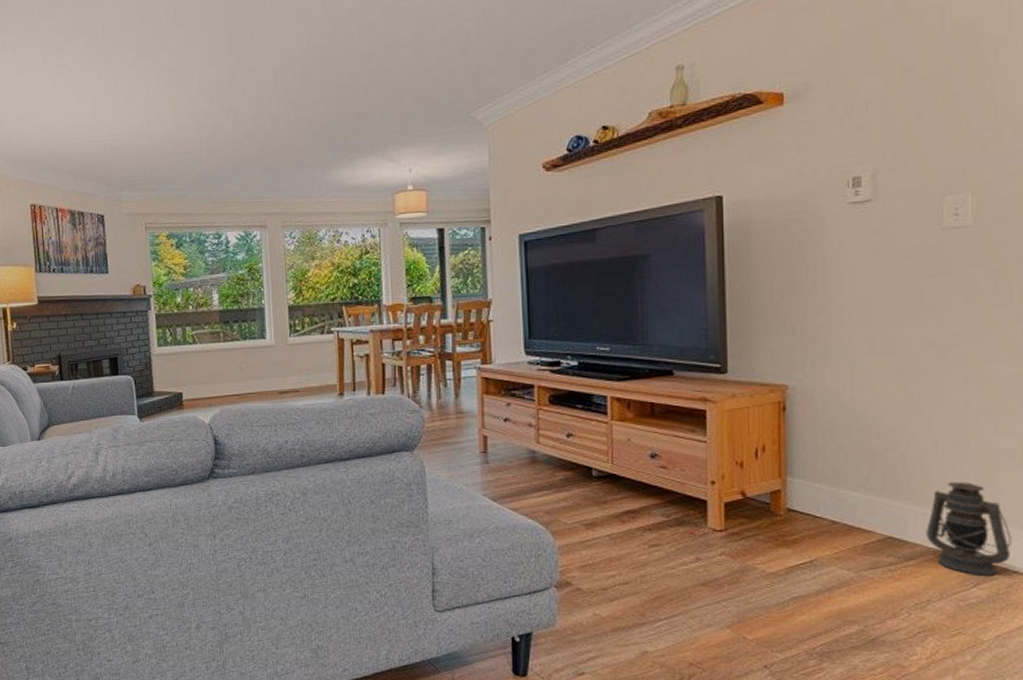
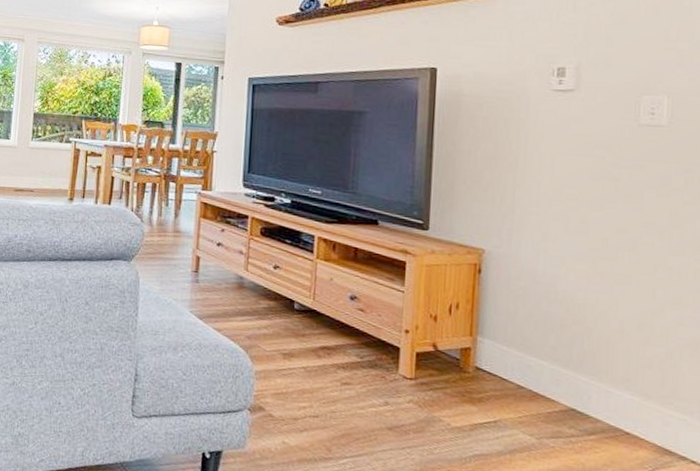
lantern: present [926,482,1012,575] -> none [608,364,692,462]

